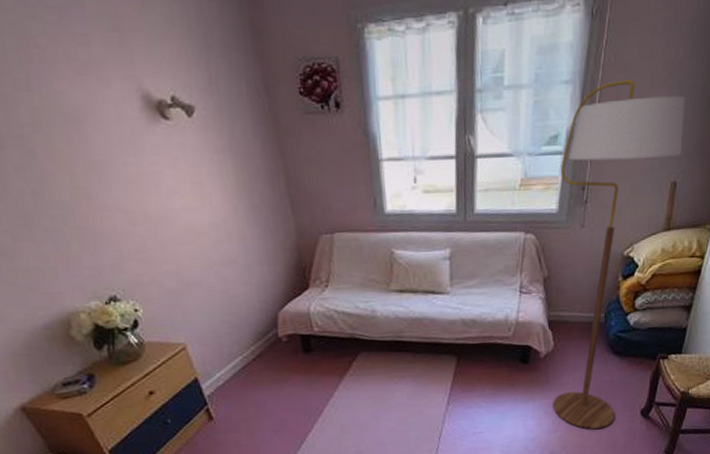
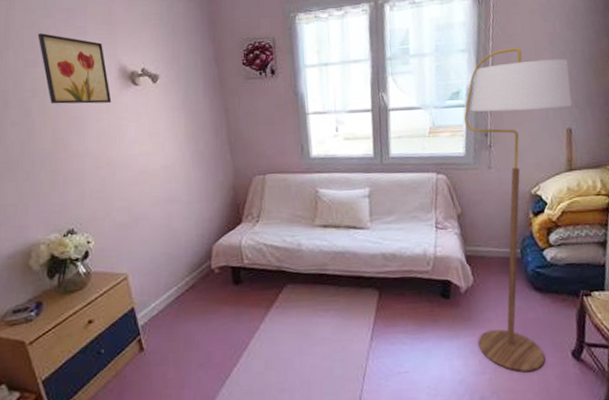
wall art: none [23,42,139,143] -> present [38,33,112,104]

